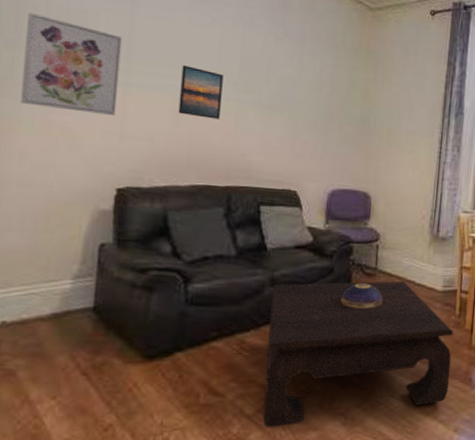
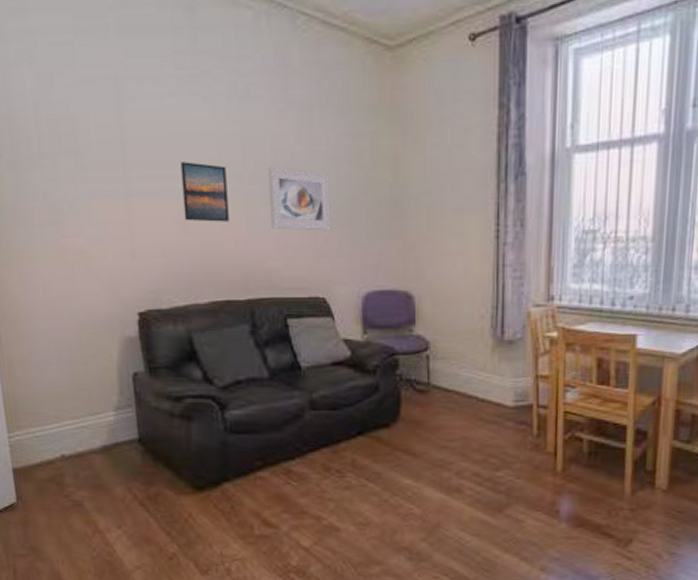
wall art: present [20,12,122,115] -> none [20,126,123,232]
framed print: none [257,80,313,137] -> present [268,166,331,231]
coffee table: present [262,281,453,428] -> none [313,397,531,561]
decorative bowl: present [340,283,383,309] -> none [390,402,441,431]

